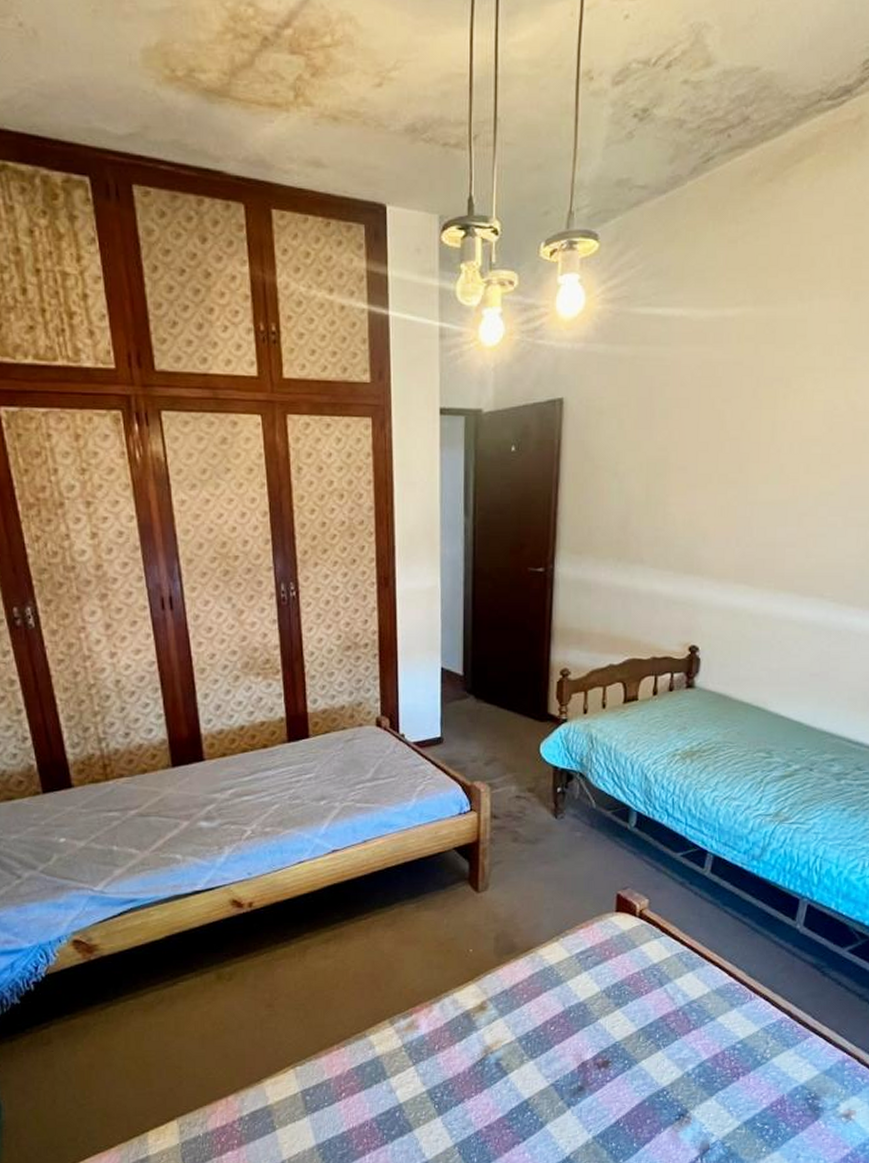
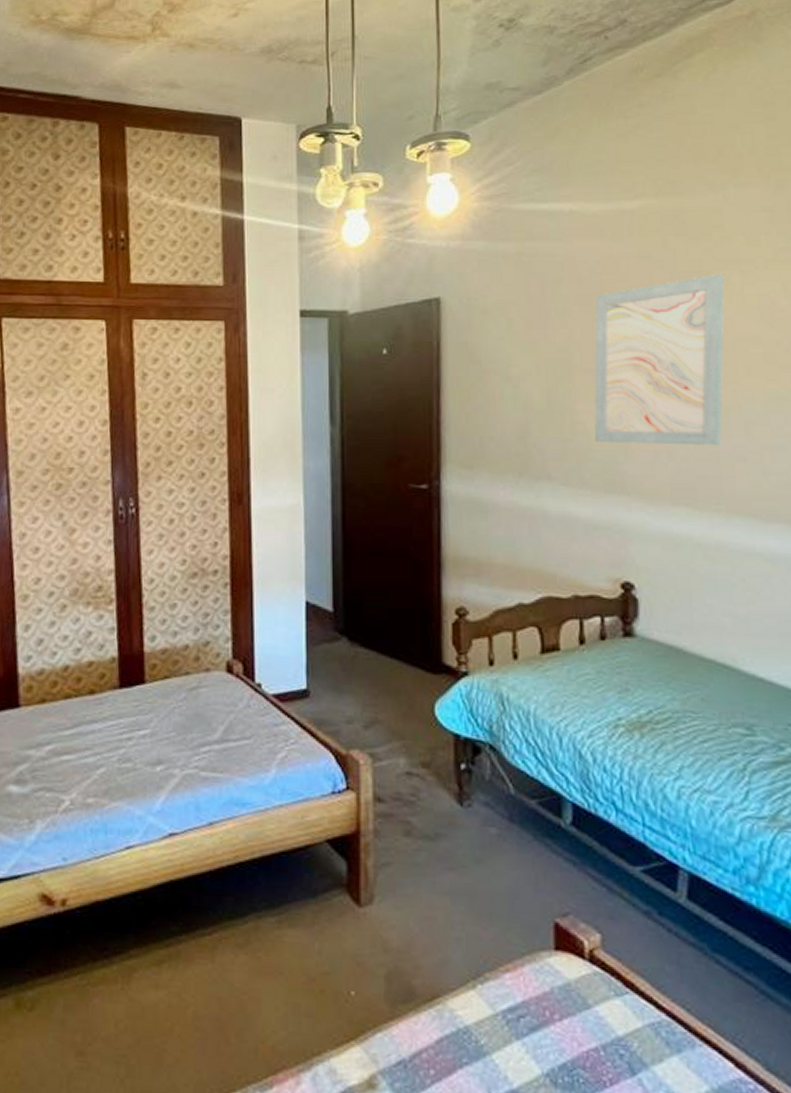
wall art: none [680,380,800,533] -> present [594,273,725,446]

